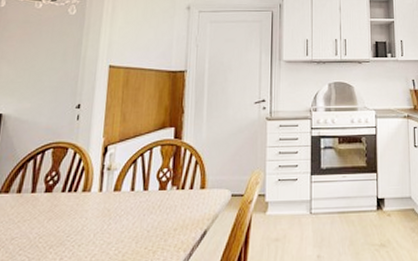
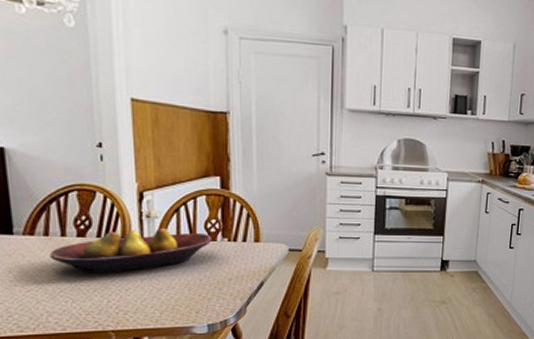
fruit bowl: none [18,179,163,229] -> present [50,227,213,273]

